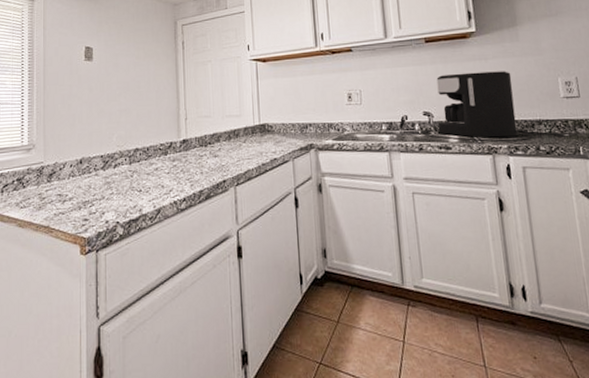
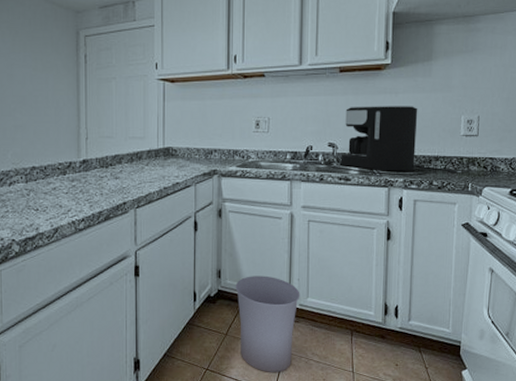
waste bin: none [342,254,414,367] -> present [235,275,300,372]

